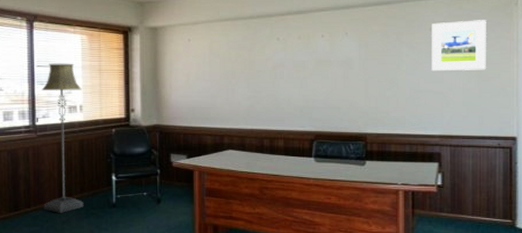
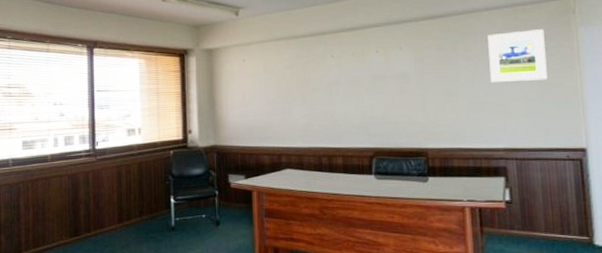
floor lamp: present [41,63,84,213] -> none [101,87,143,237]

